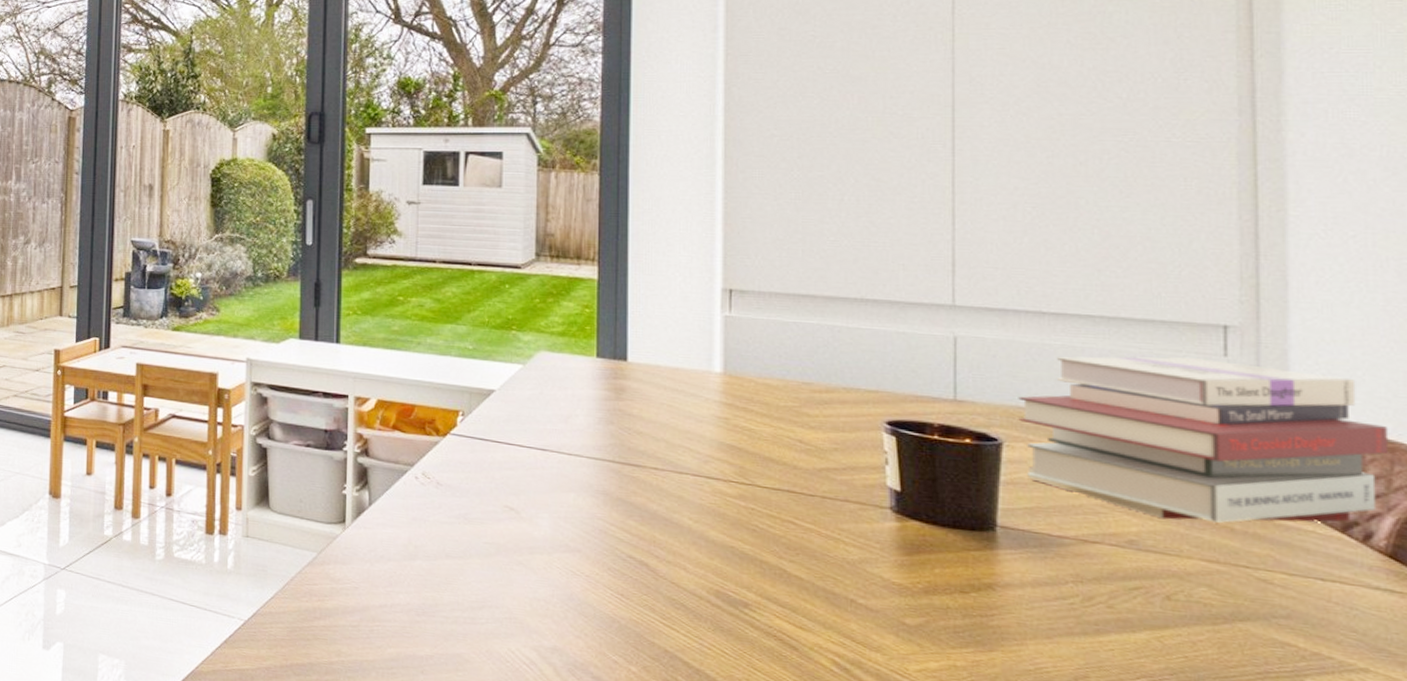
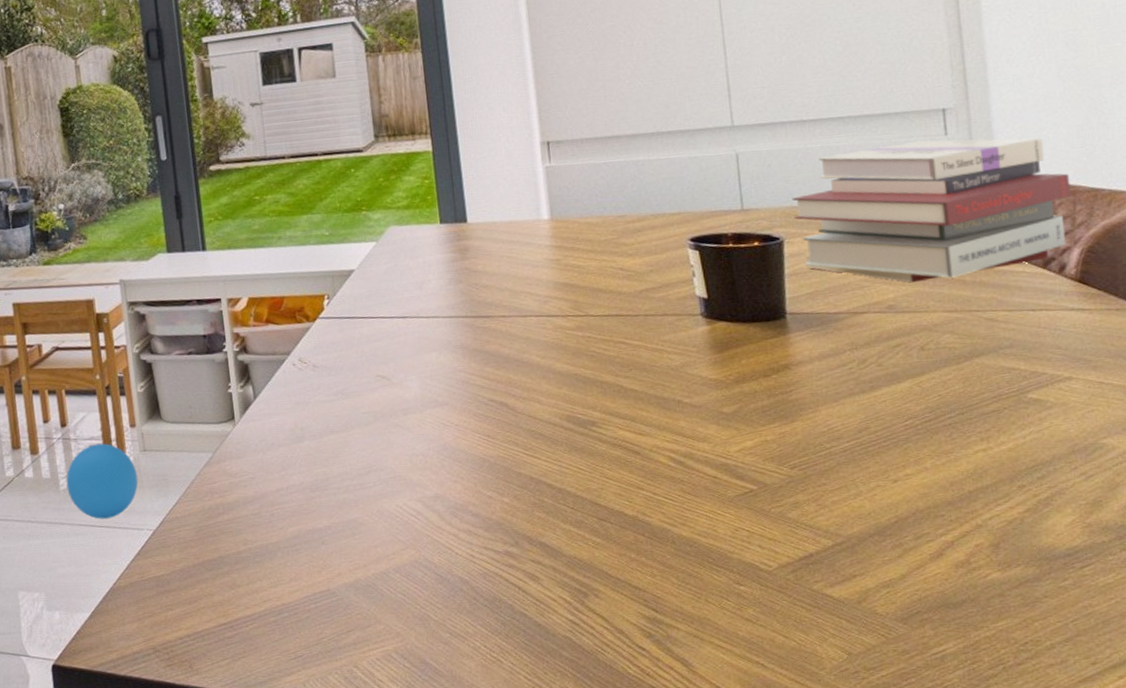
ball: none [163,519,237,599] -> present [66,443,138,519]

